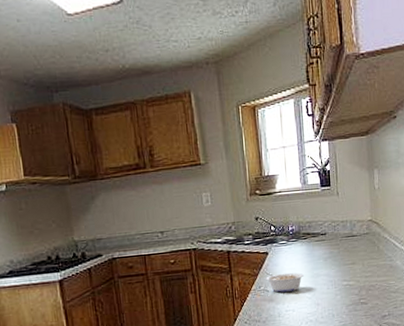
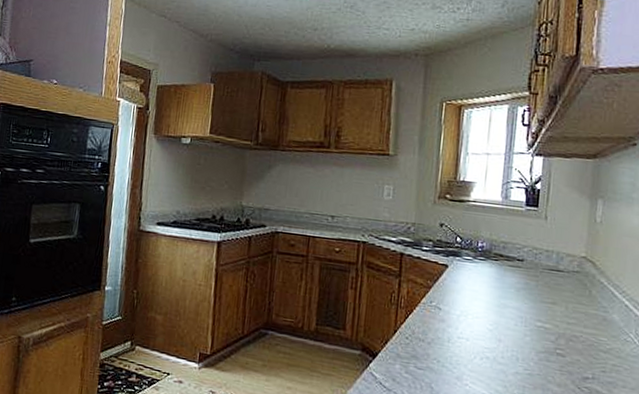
legume: present [265,272,304,293] -> none [440,287,488,317]

